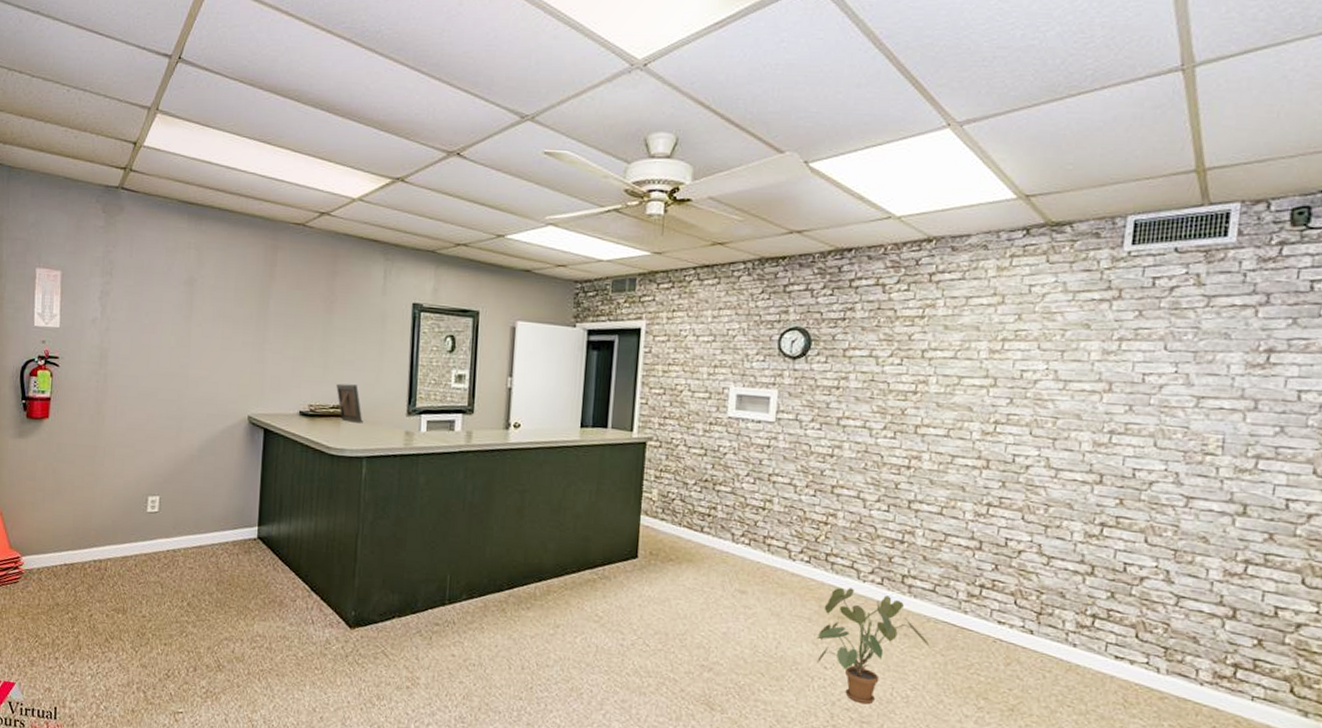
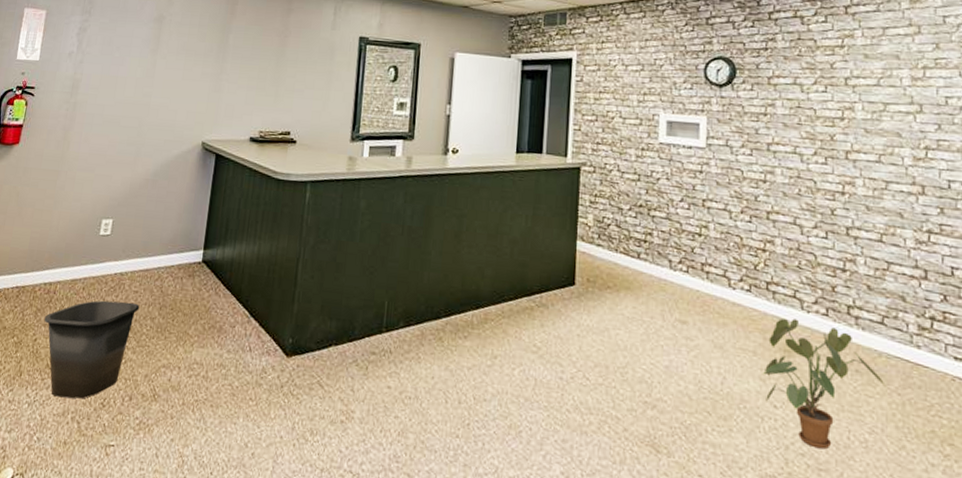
waste bin: none [98,576,196,670] -> present [44,300,140,399]
picture frame: present [336,383,363,423] -> none [285,111,309,149]

